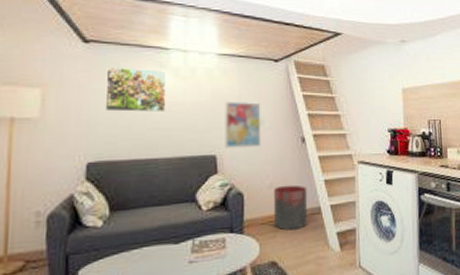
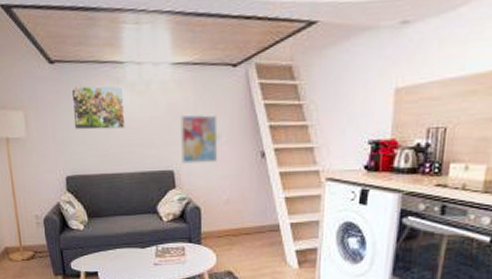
trash can: present [274,184,308,231] -> none [231,201,266,245]

